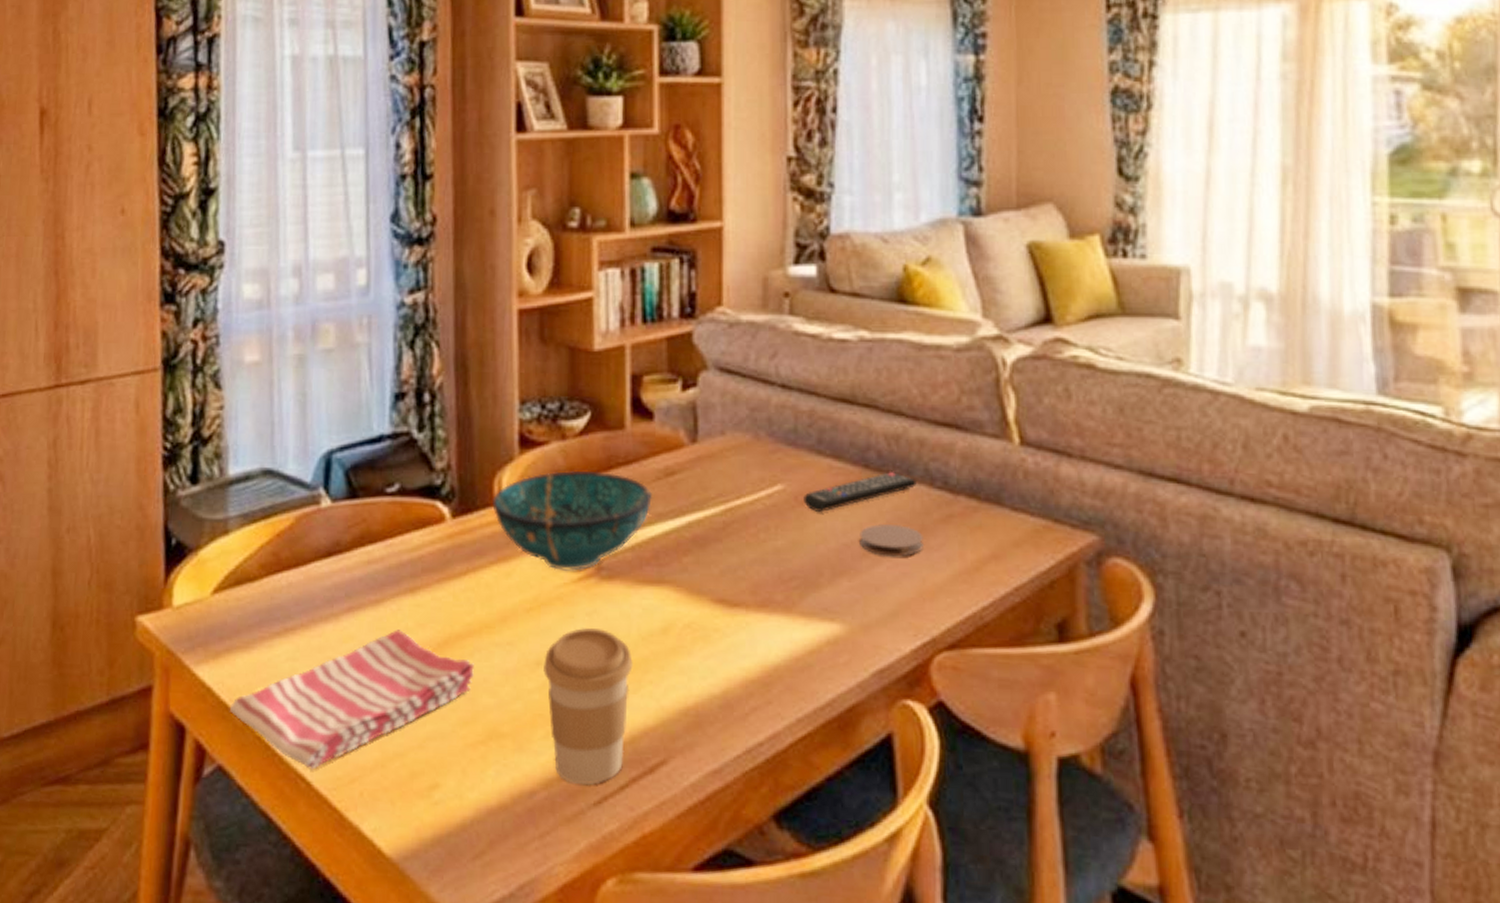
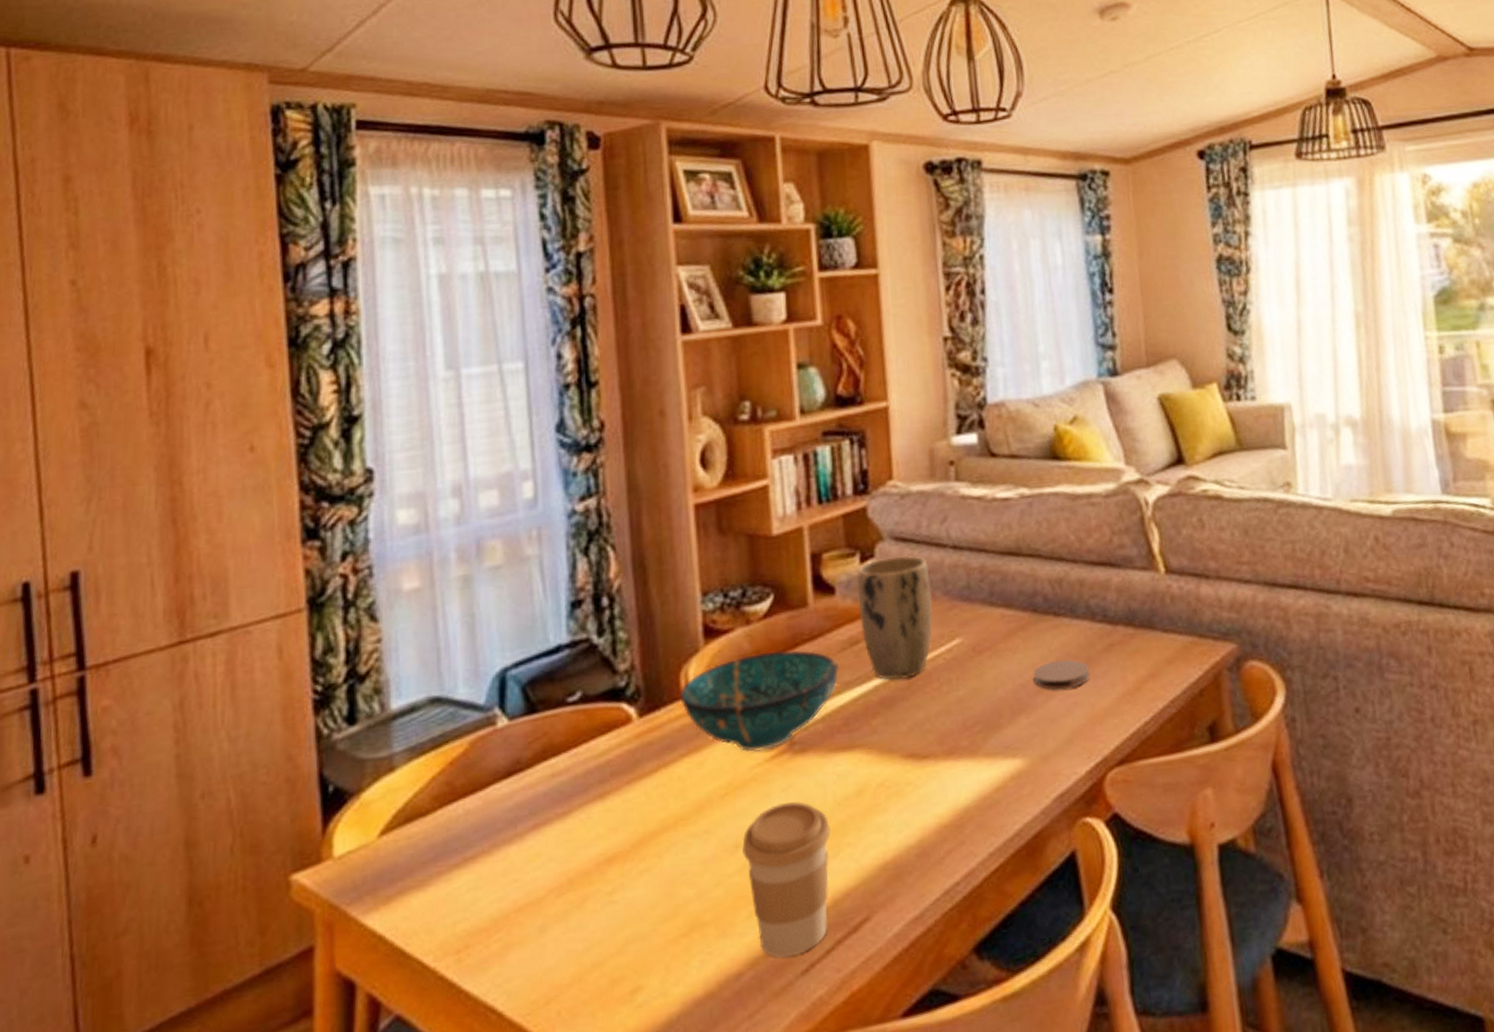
dish towel: present [230,630,474,770] -> none [407,838,671,1000]
plant pot: none [678,388,754,519] -> present [857,556,933,680]
remote control: present [803,472,917,512] -> none [980,612,1080,659]

